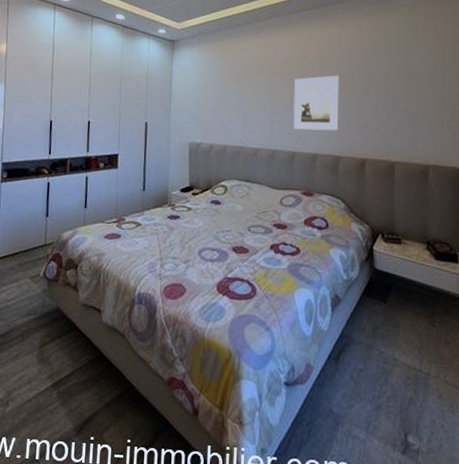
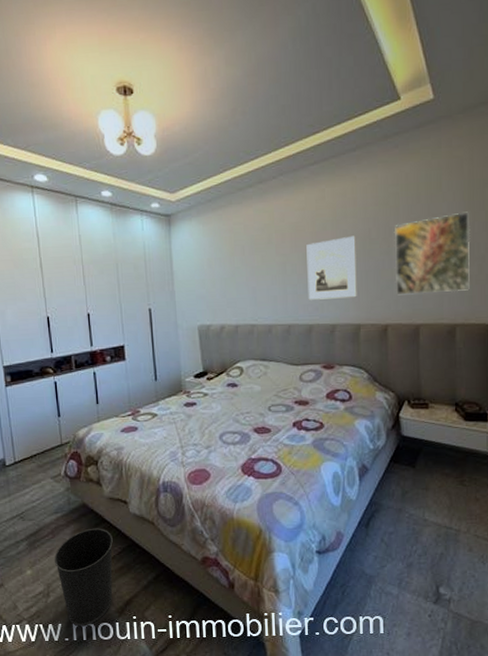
wastebasket: none [18,335,82,444] -> present [54,528,113,627]
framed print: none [373,64,443,136] -> present [394,211,471,295]

